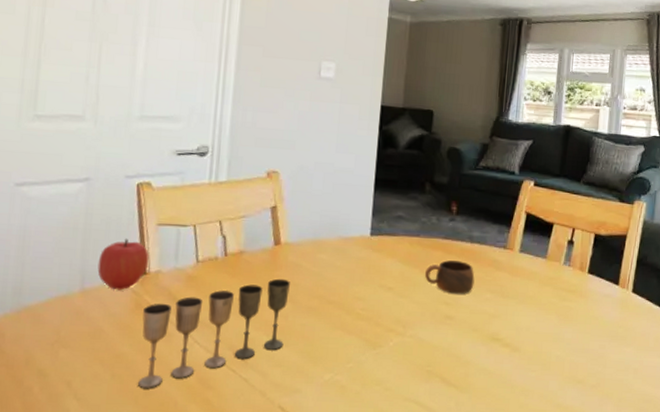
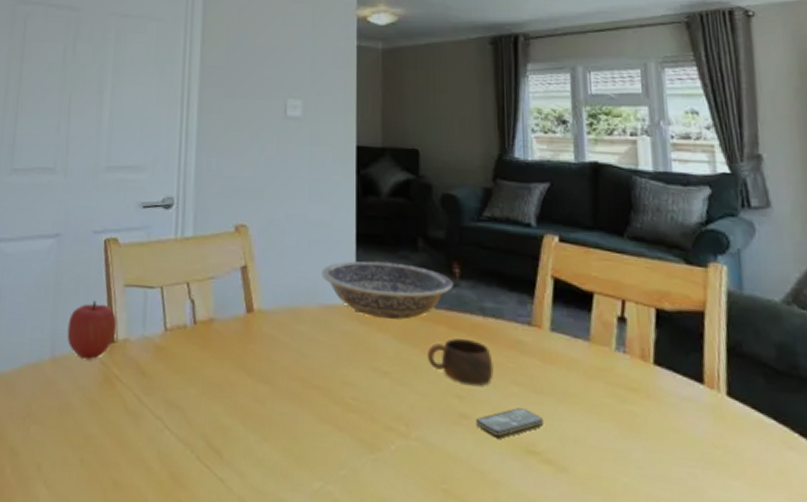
wine glass: present [138,278,290,388] -> none [107,353,266,481]
bowl: none [341,201,451,247] -> present [320,260,454,320]
mobile phone: none [456,309,507,331] -> present [475,408,545,439]

